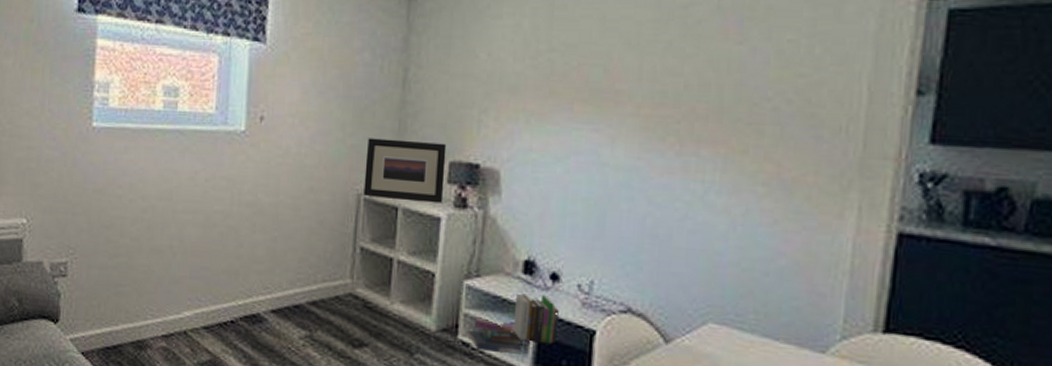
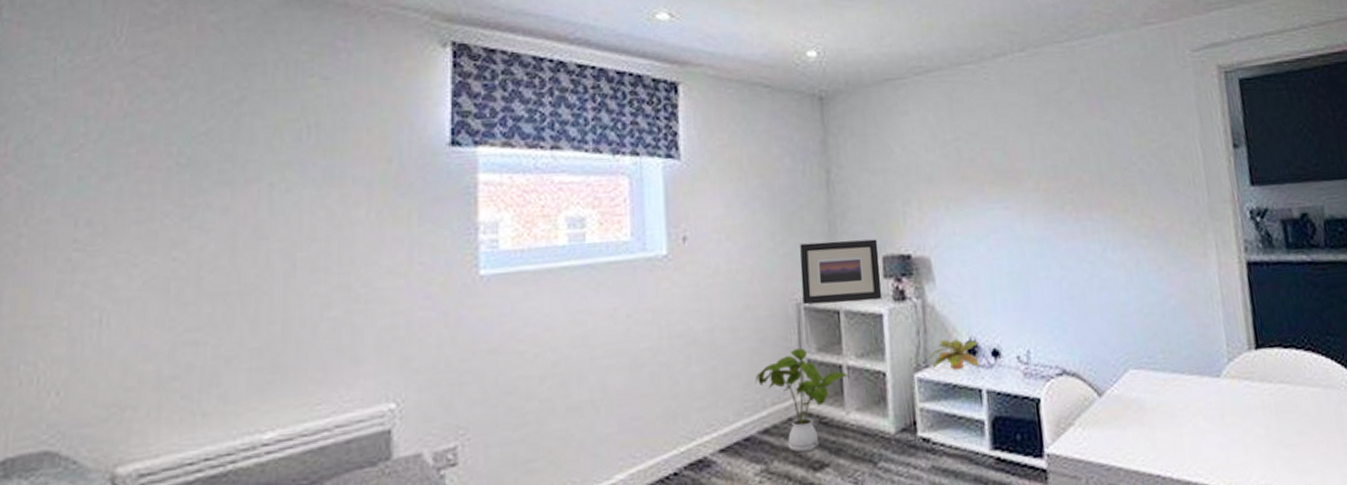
house plant: none [309,235,400,330] -> present [755,348,851,453]
books: present [467,314,523,356] -> none [925,402,980,443]
plant: none [481,254,538,287] -> present [928,339,980,370]
books: present [513,293,559,345] -> none [964,372,1007,423]

